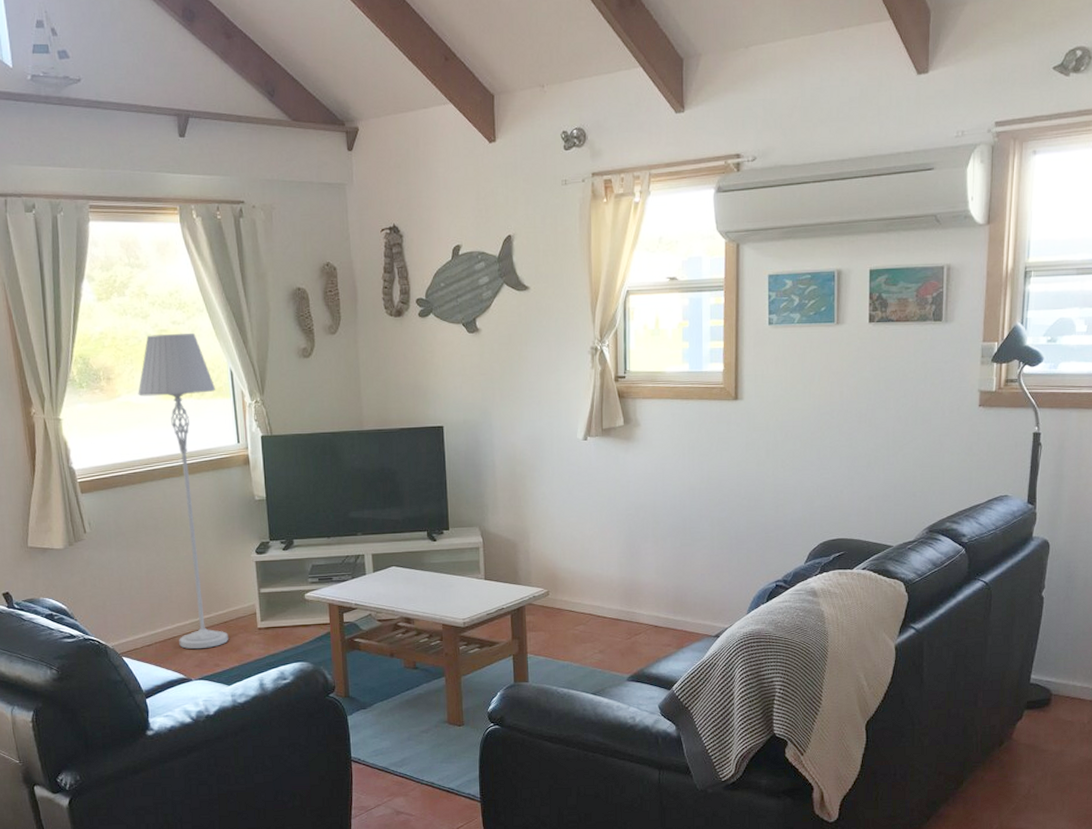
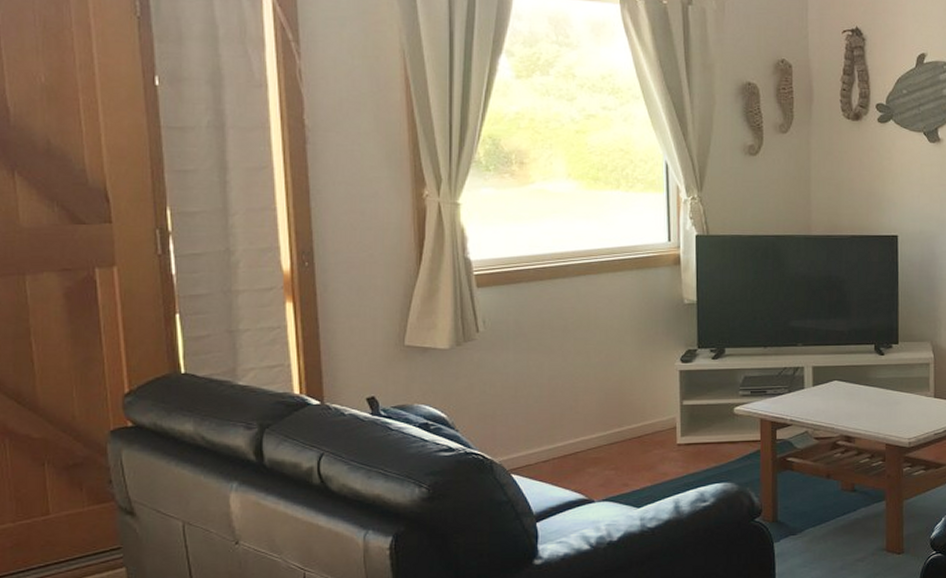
floor lamp: present [138,334,228,649] -> none [555,119,648,467]

